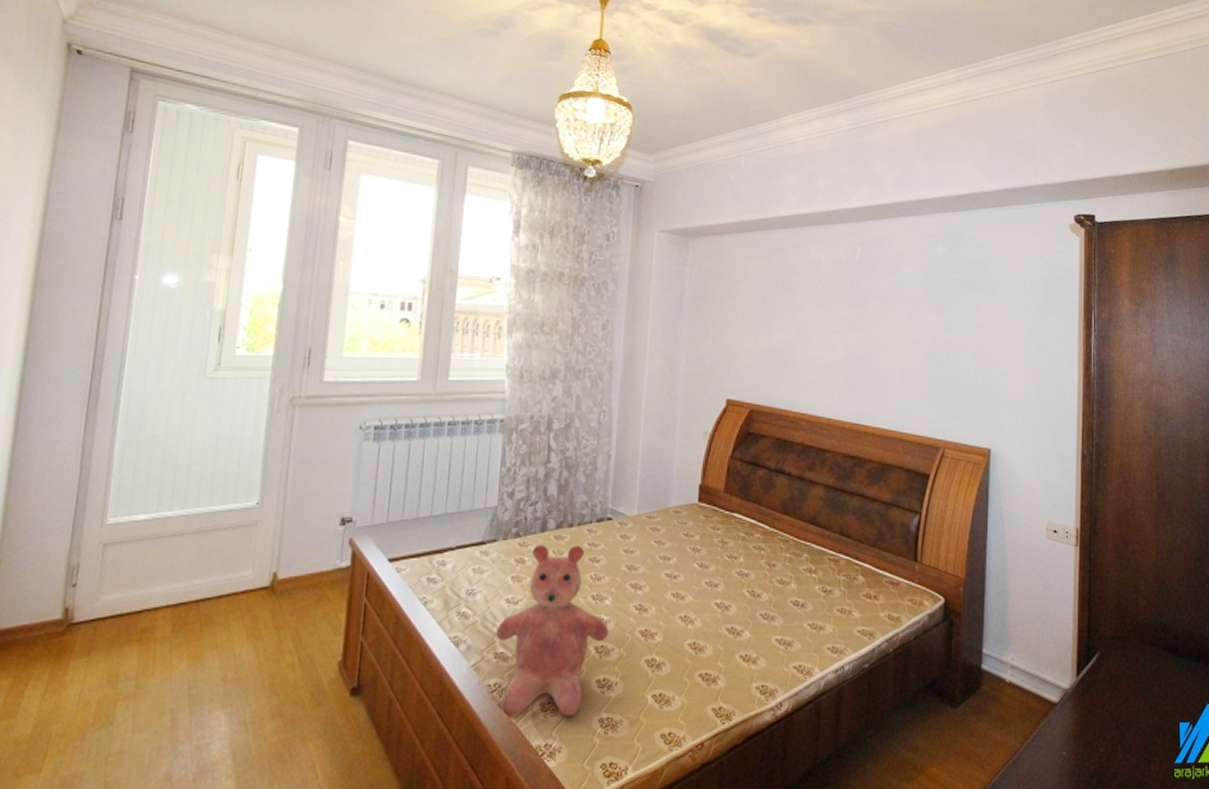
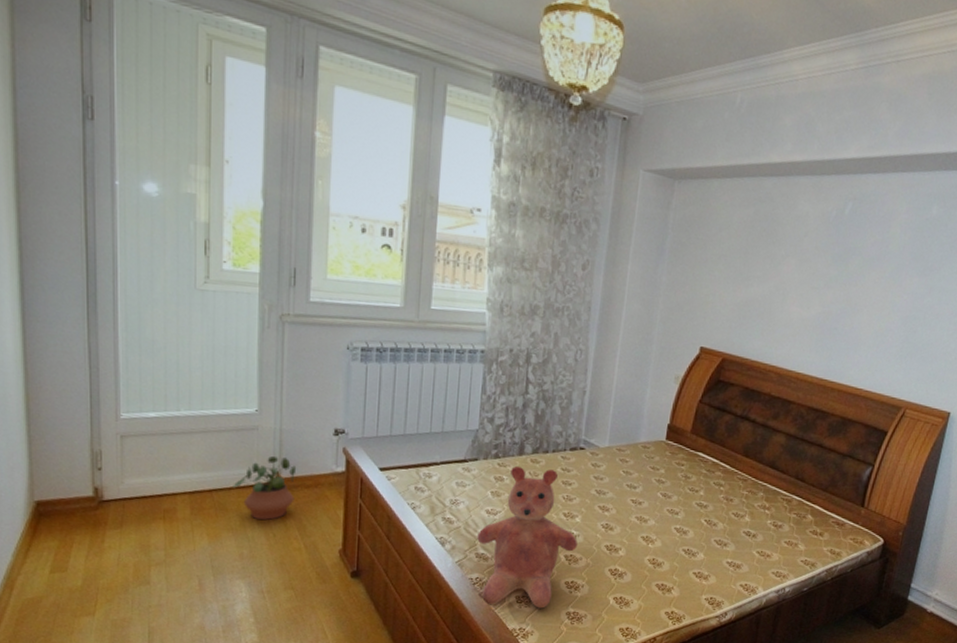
potted plant: none [223,555,297,631] -> present [233,456,297,520]

